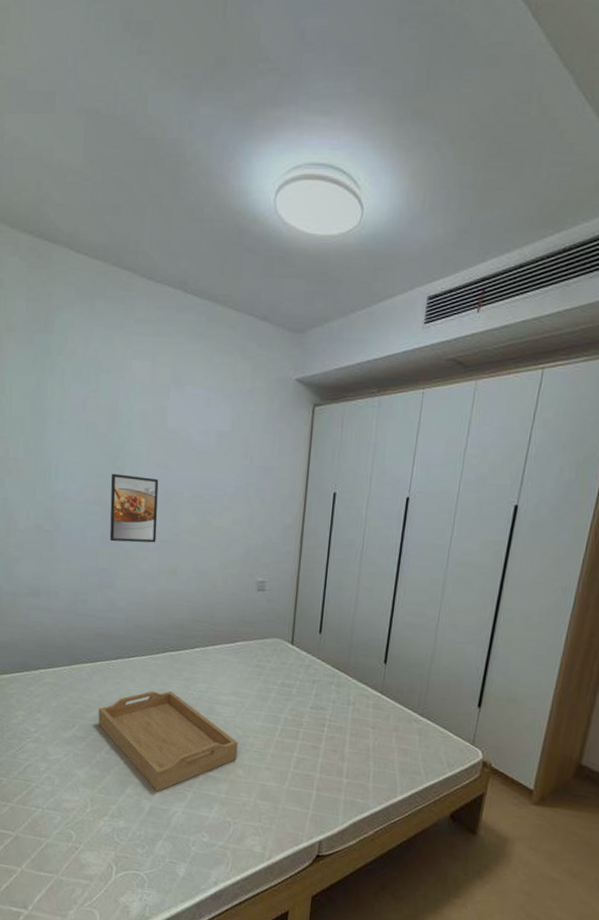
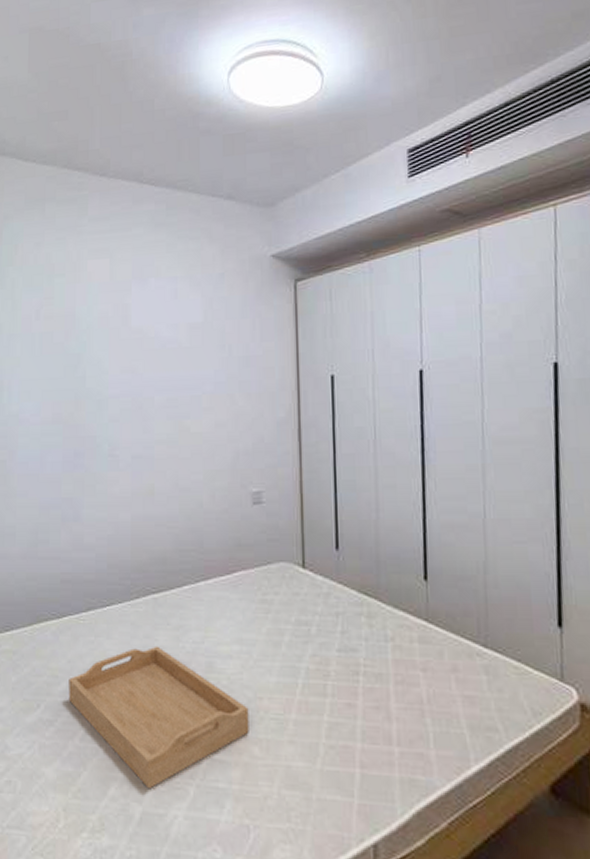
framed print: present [109,473,159,543] -> none [70,385,127,465]

